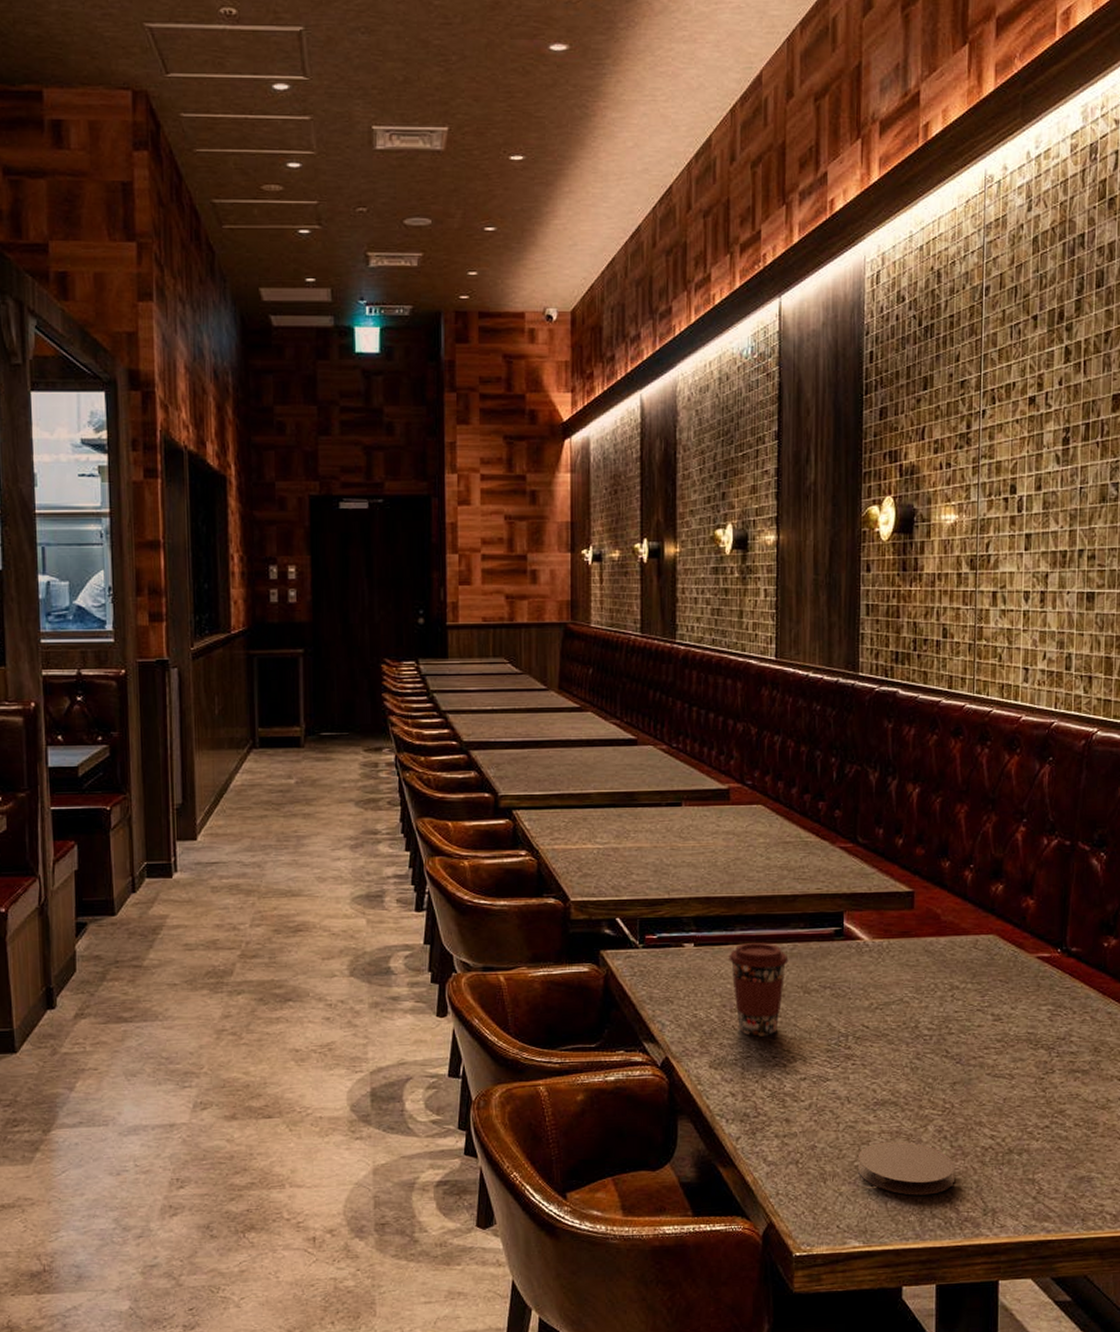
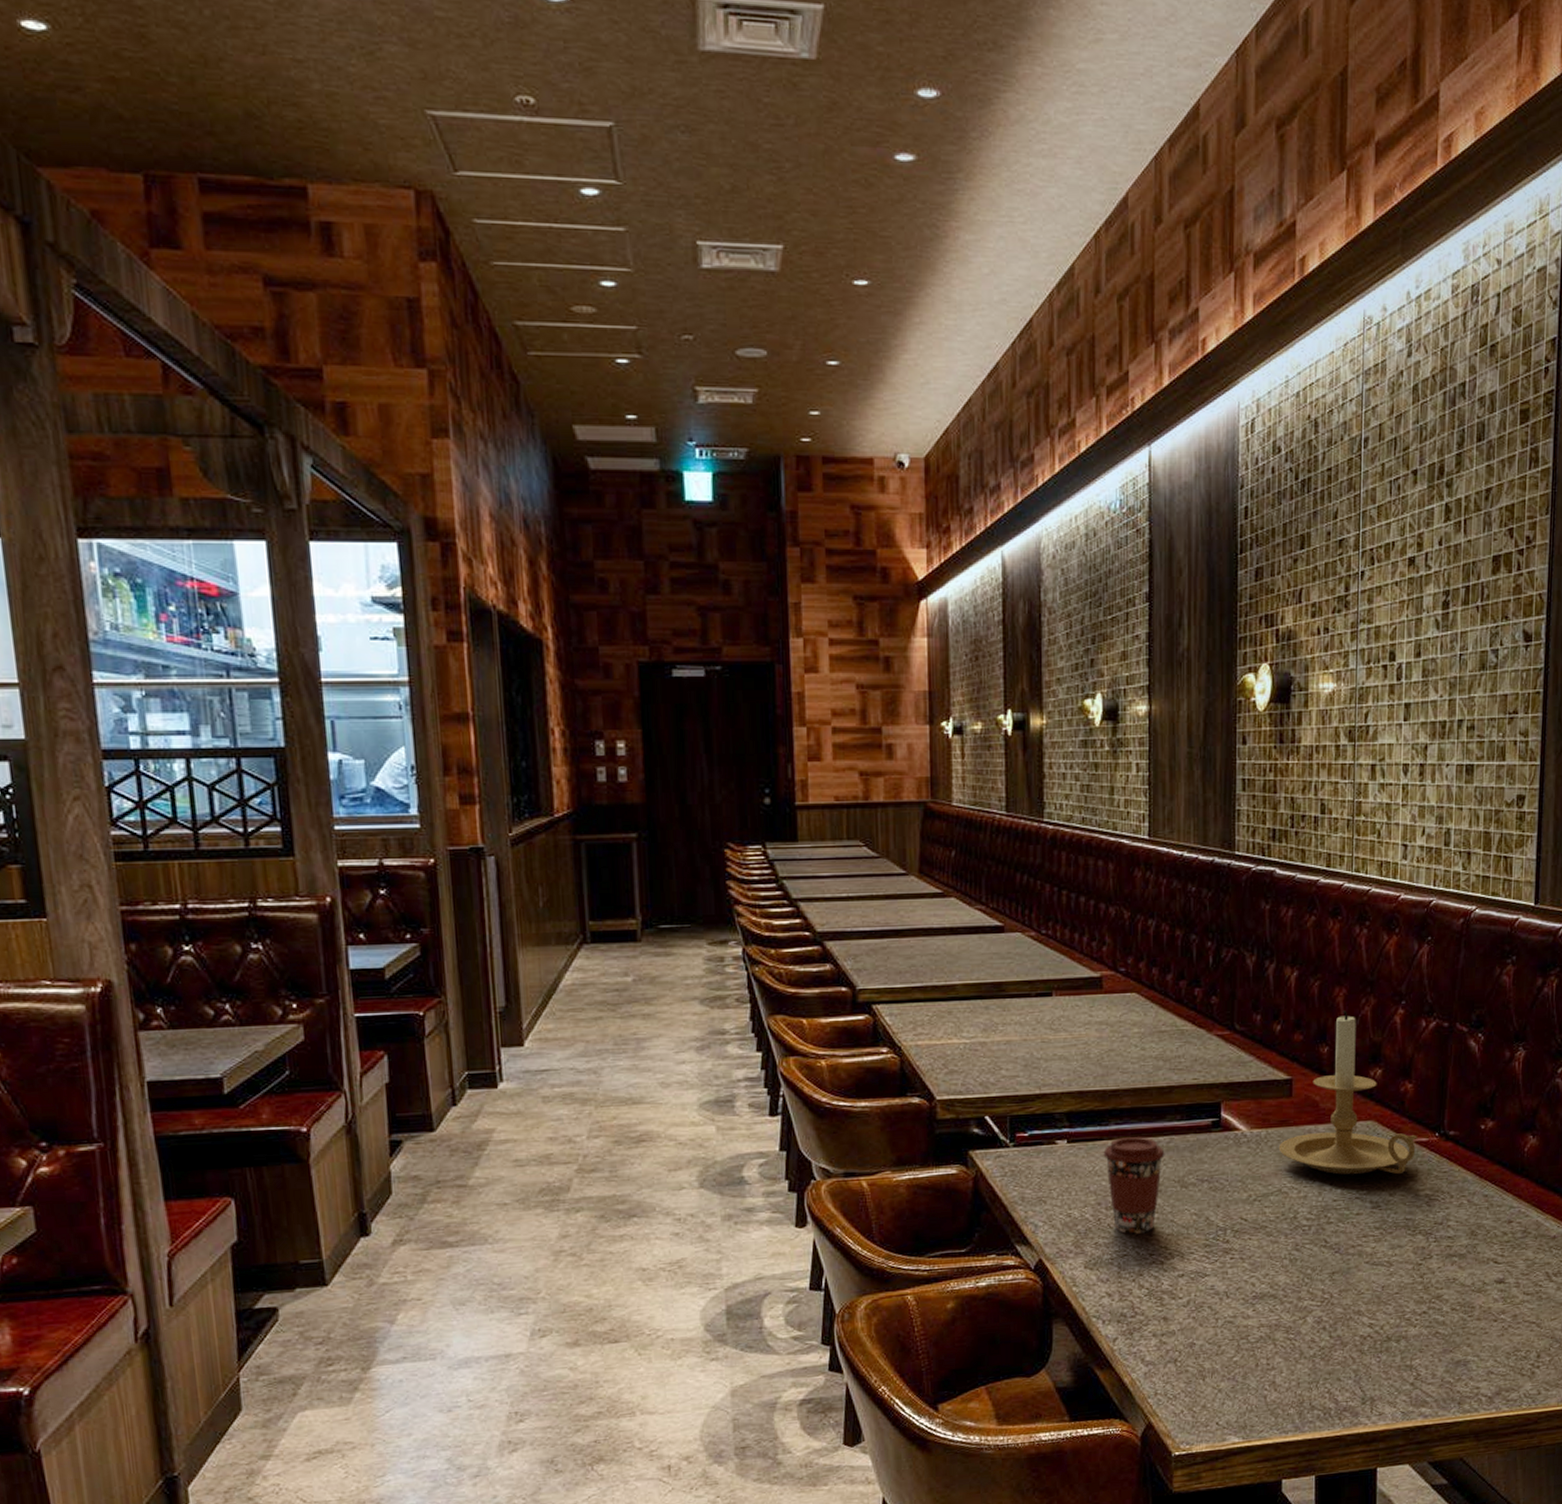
coaster: present [858,1141,956,1195] -> none [1237,1334,1334,1388]
candle holder: none [900,826,1039,989] -> present [1278,1010,1417,1175]

